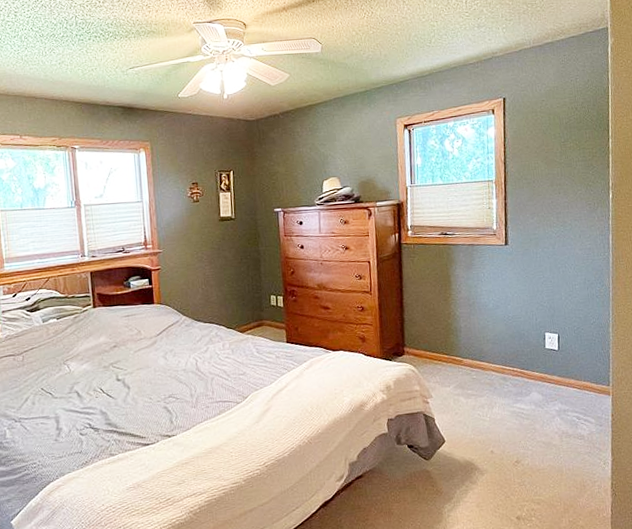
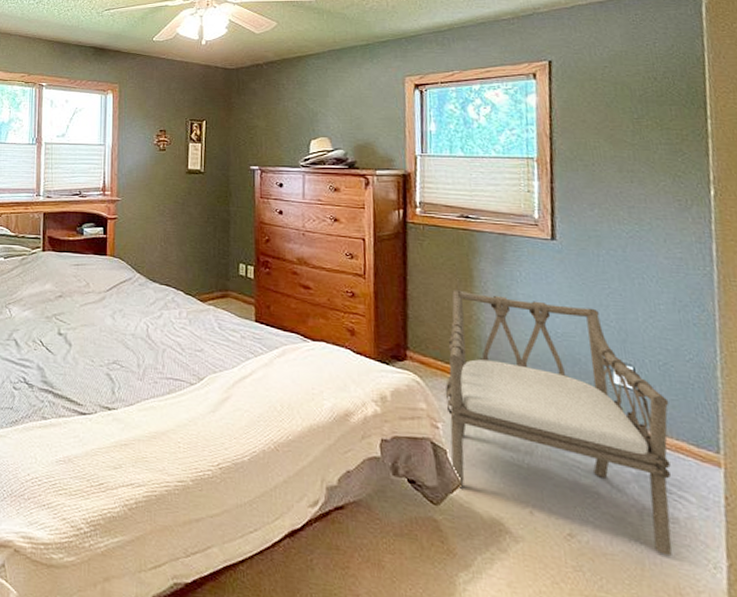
armchair: none [432,294,581,462] -> present [445,290,672,555]

